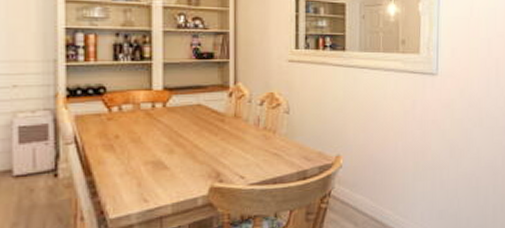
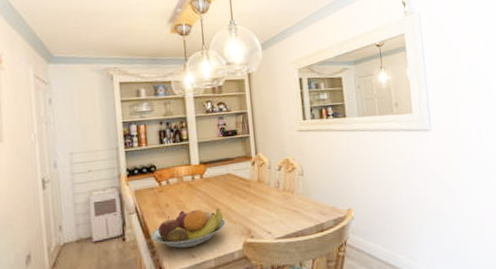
fruit bowl: none [91,144,190,190] -> present [150,209,226,248]

